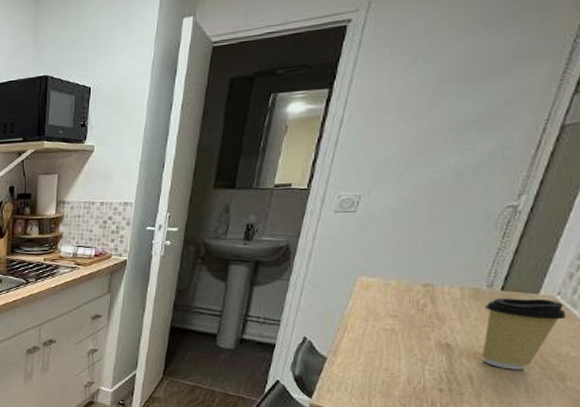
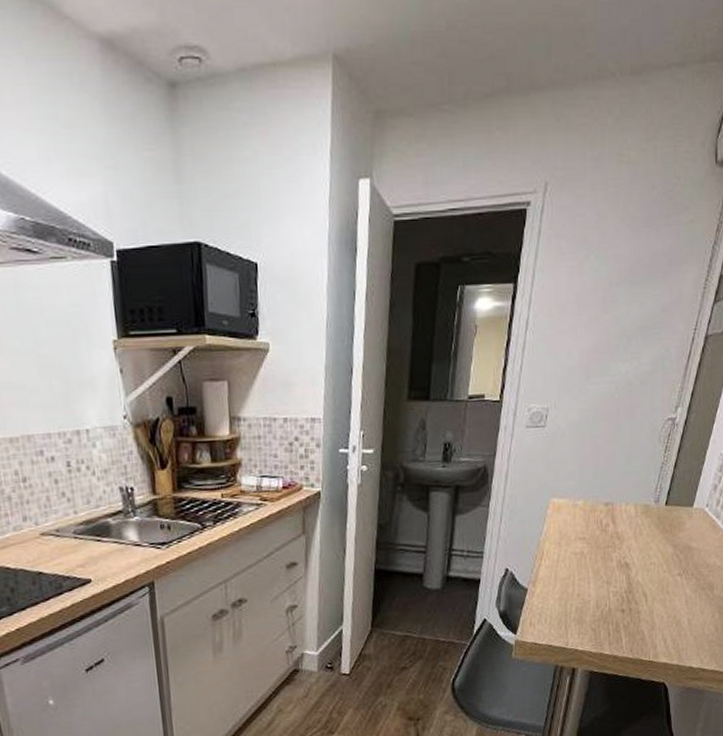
coffee cup: present [482,298,567,370] -> none [653,512,713,584]

